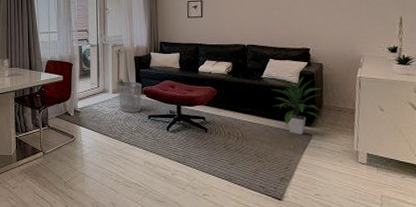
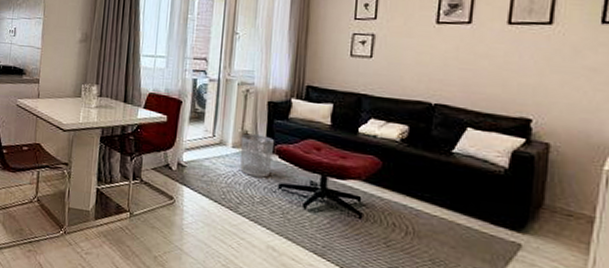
indoor plant: present [271,77,325,134] -> none [463,157,545,242]

